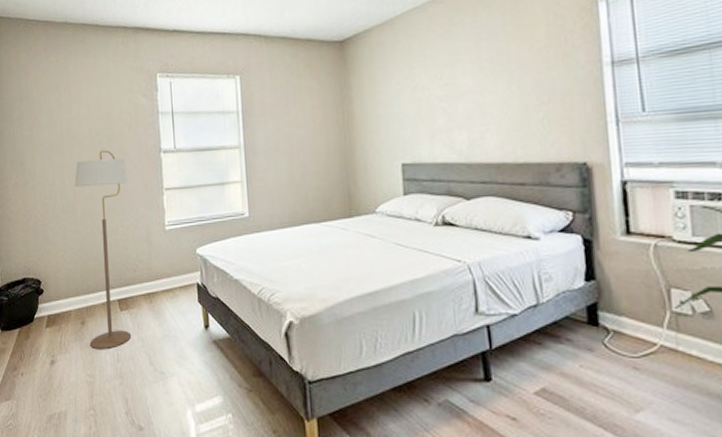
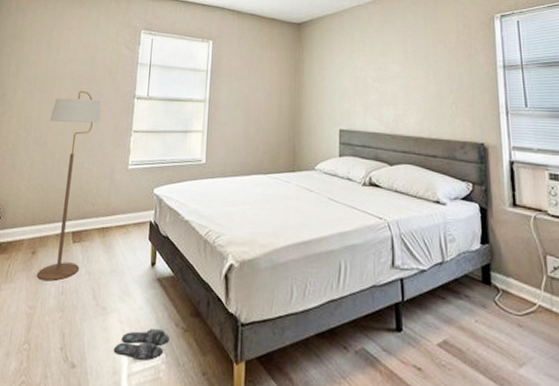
slippers: none [179,391,234,421] -> present [114,329,169,360]

